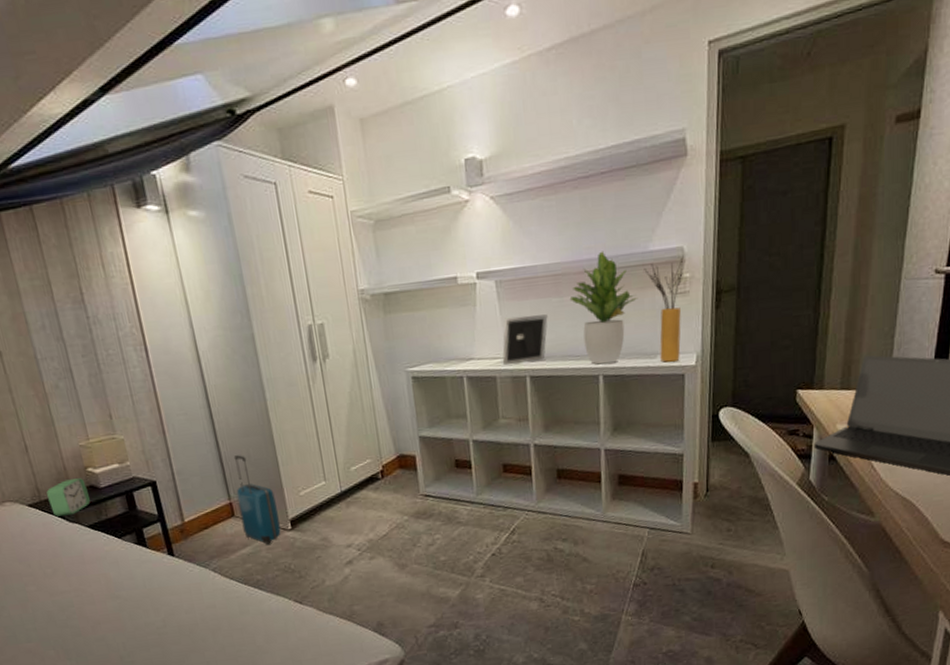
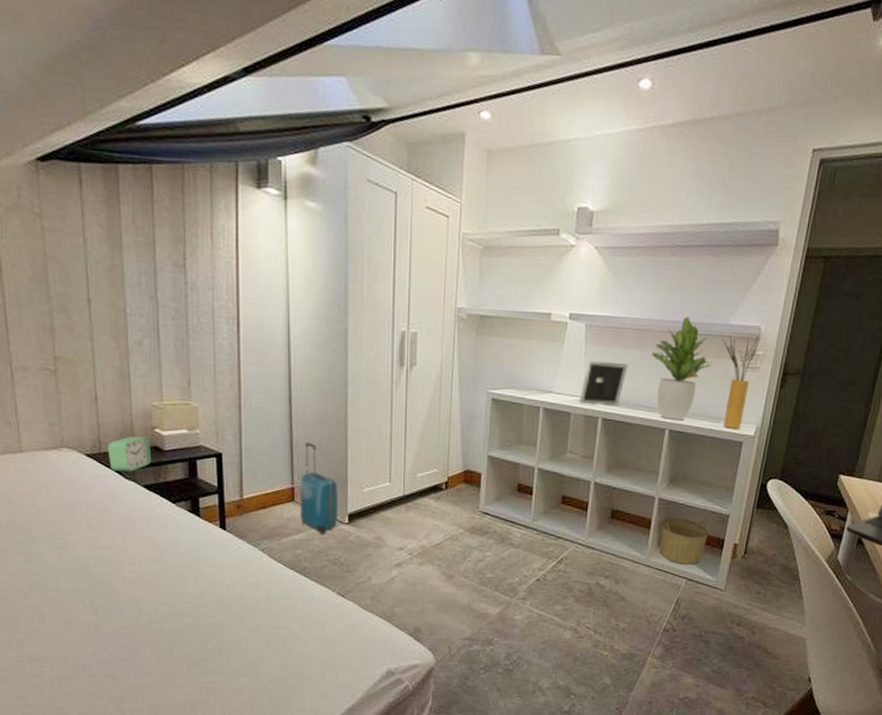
basket: none [611,465,664,515] -> present [659,518,709,566]

